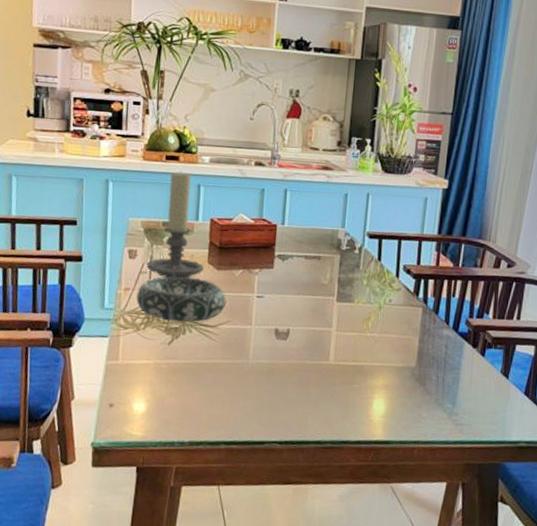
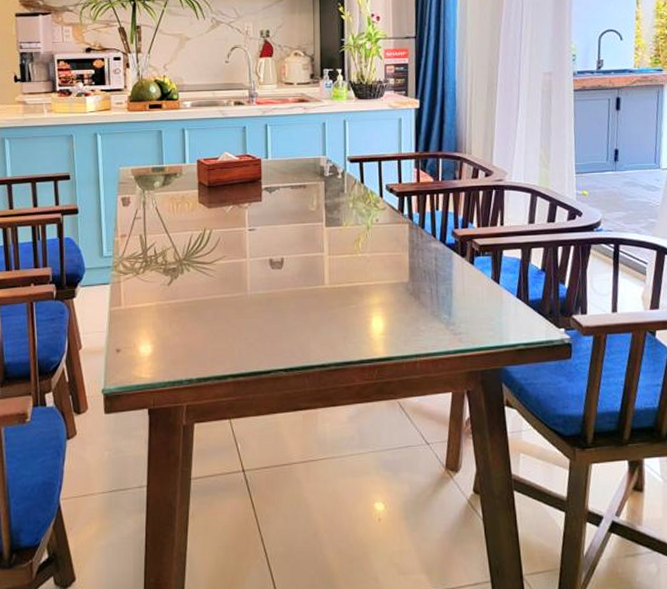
decorative bowl: present [136,276,226,322] -> none [133,218,219,262]
candle holder: present [147,171,203,278] -> none [141,118,195,221]

